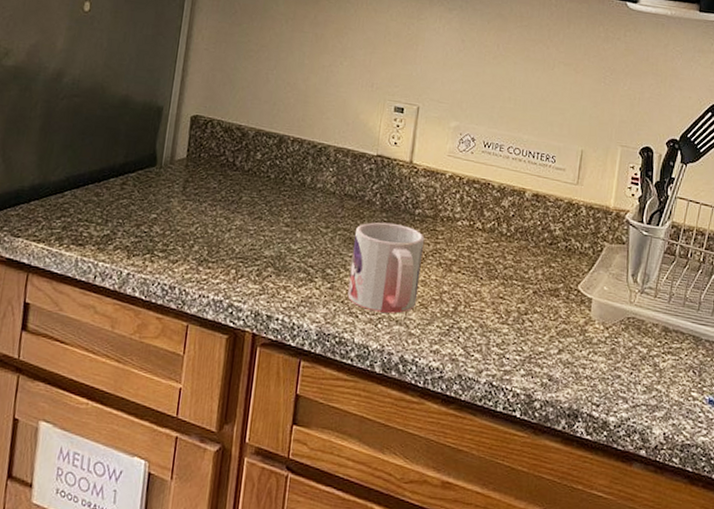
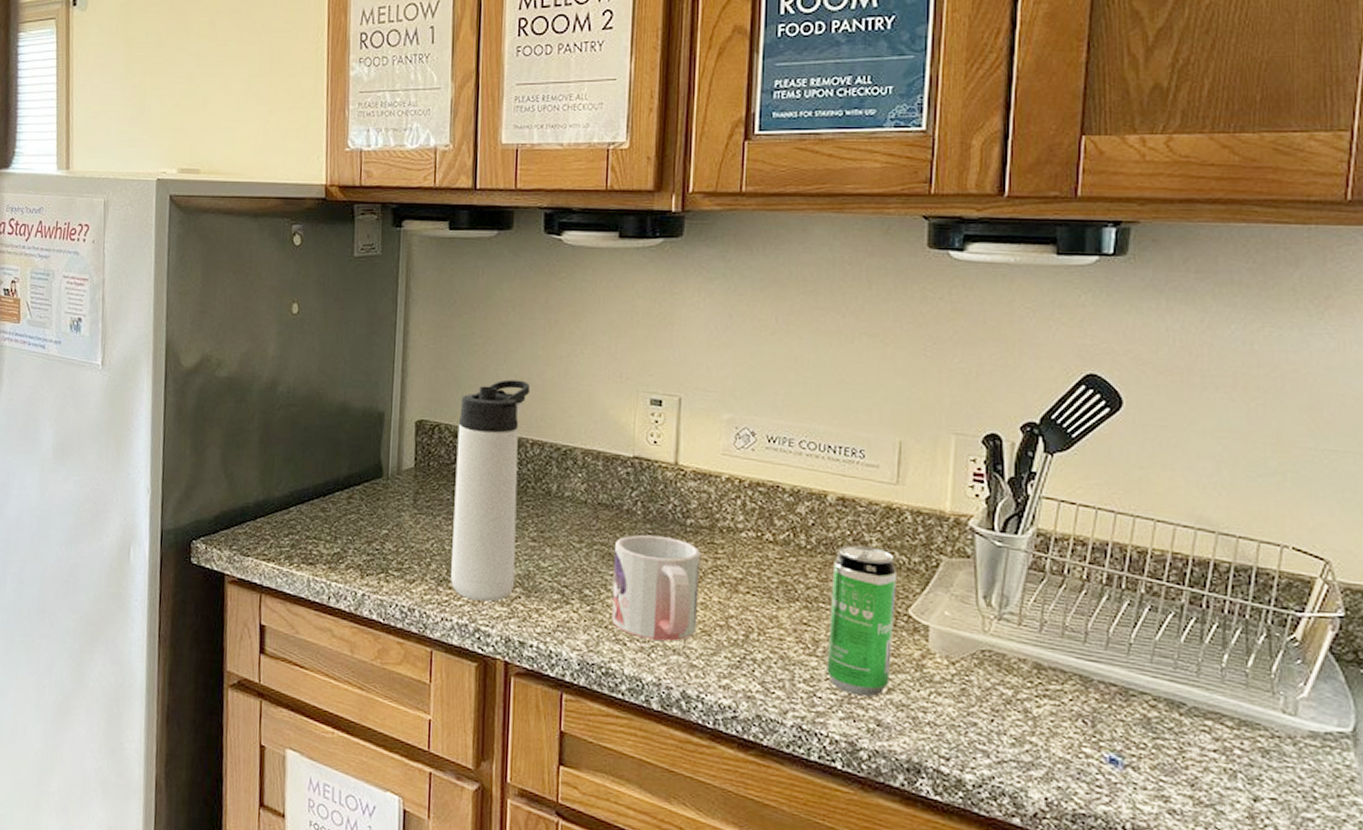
thermos bottle: none [210,83,296,280] -> present [451,379,531,602]
beverage can: none [514,233,572,357] -> present [827,544,896,697]

